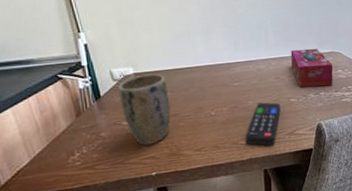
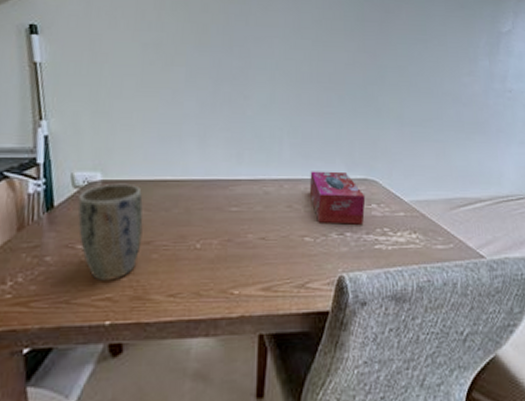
remote control: present [246,102,281,146] -> none [239,238,290,301]

